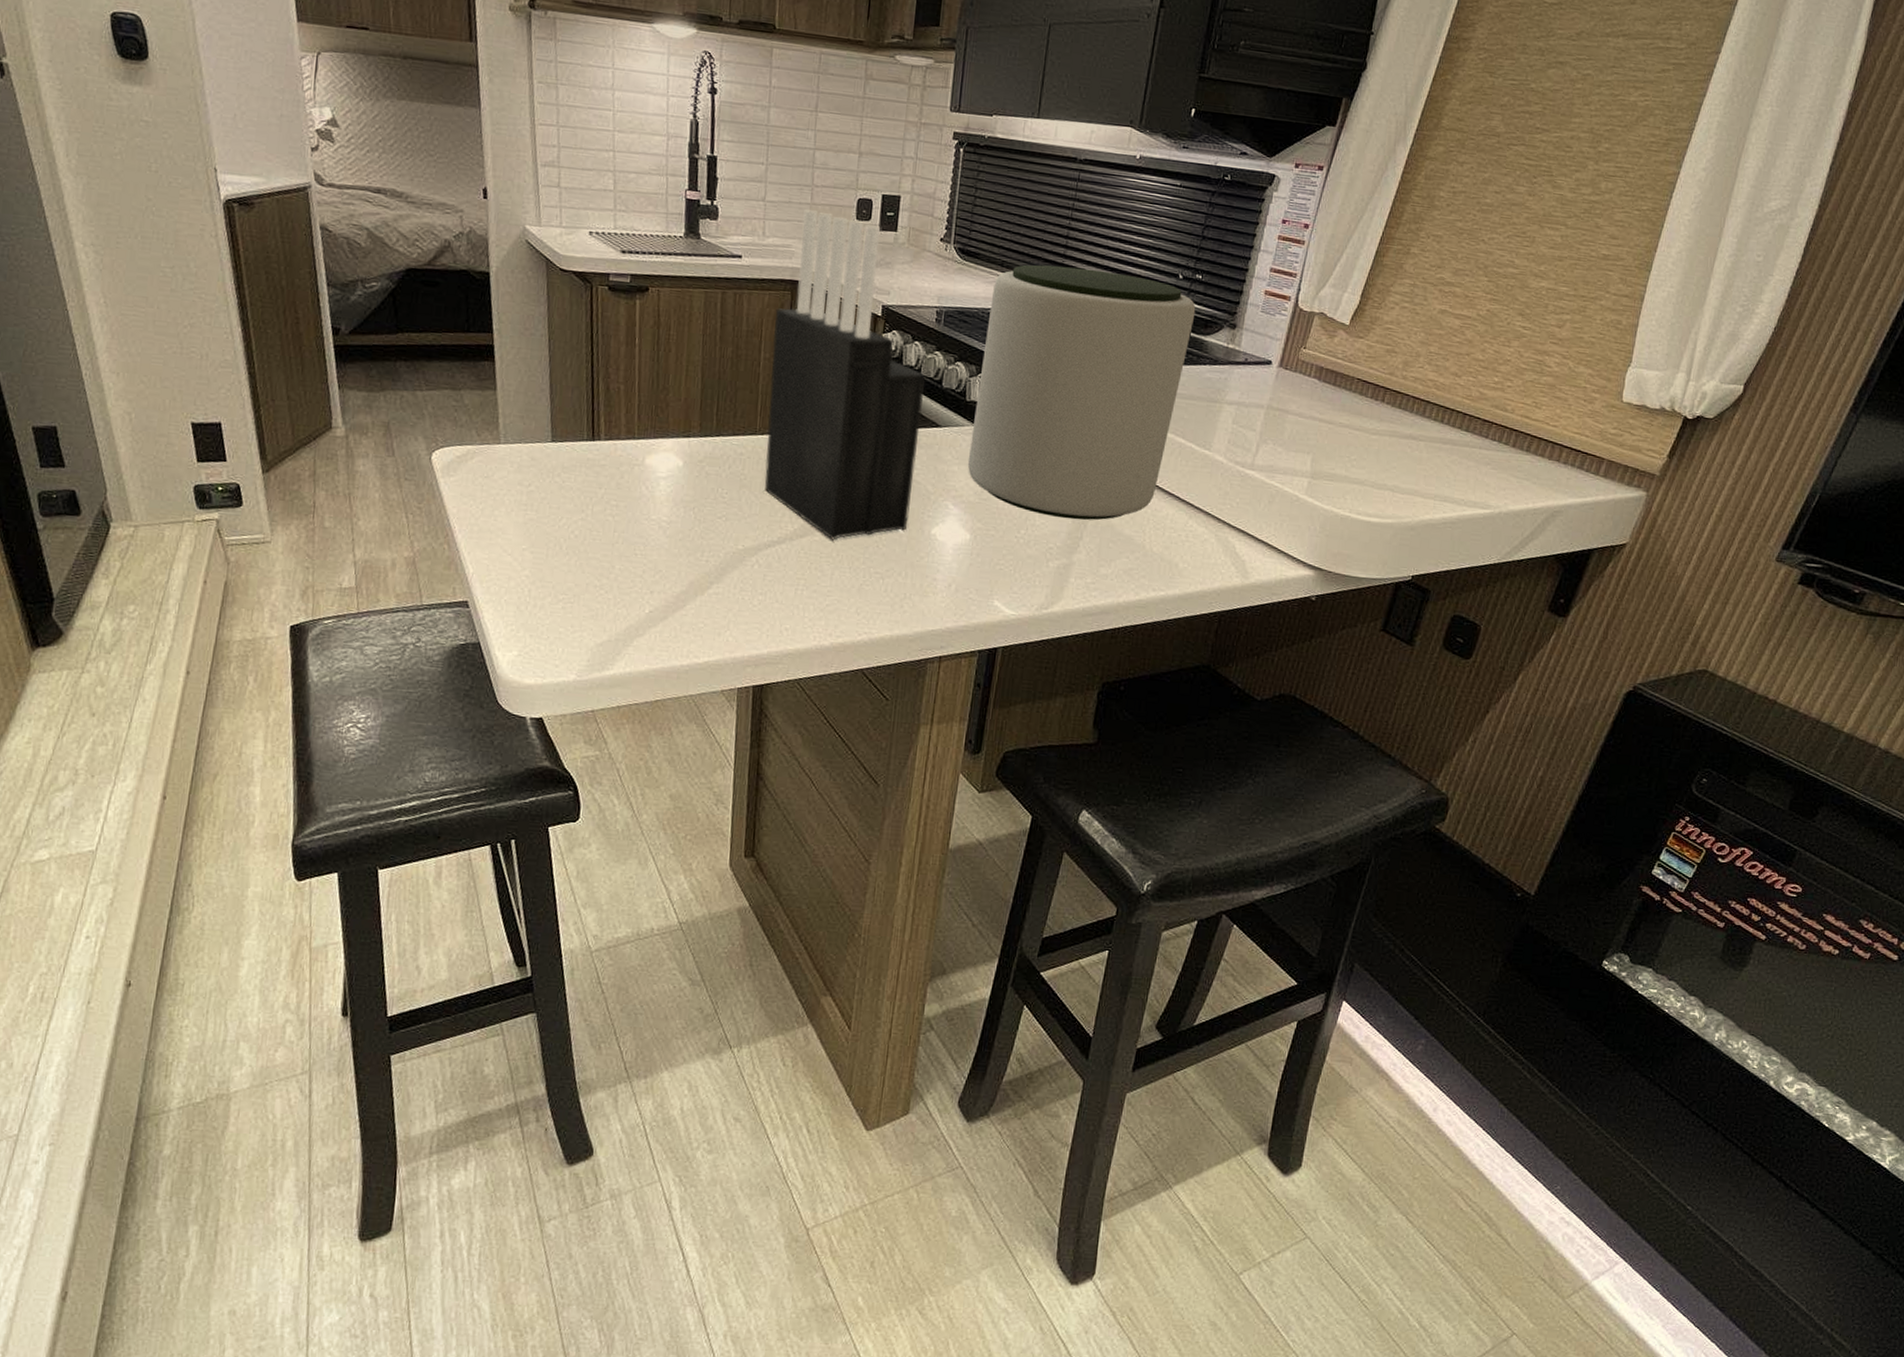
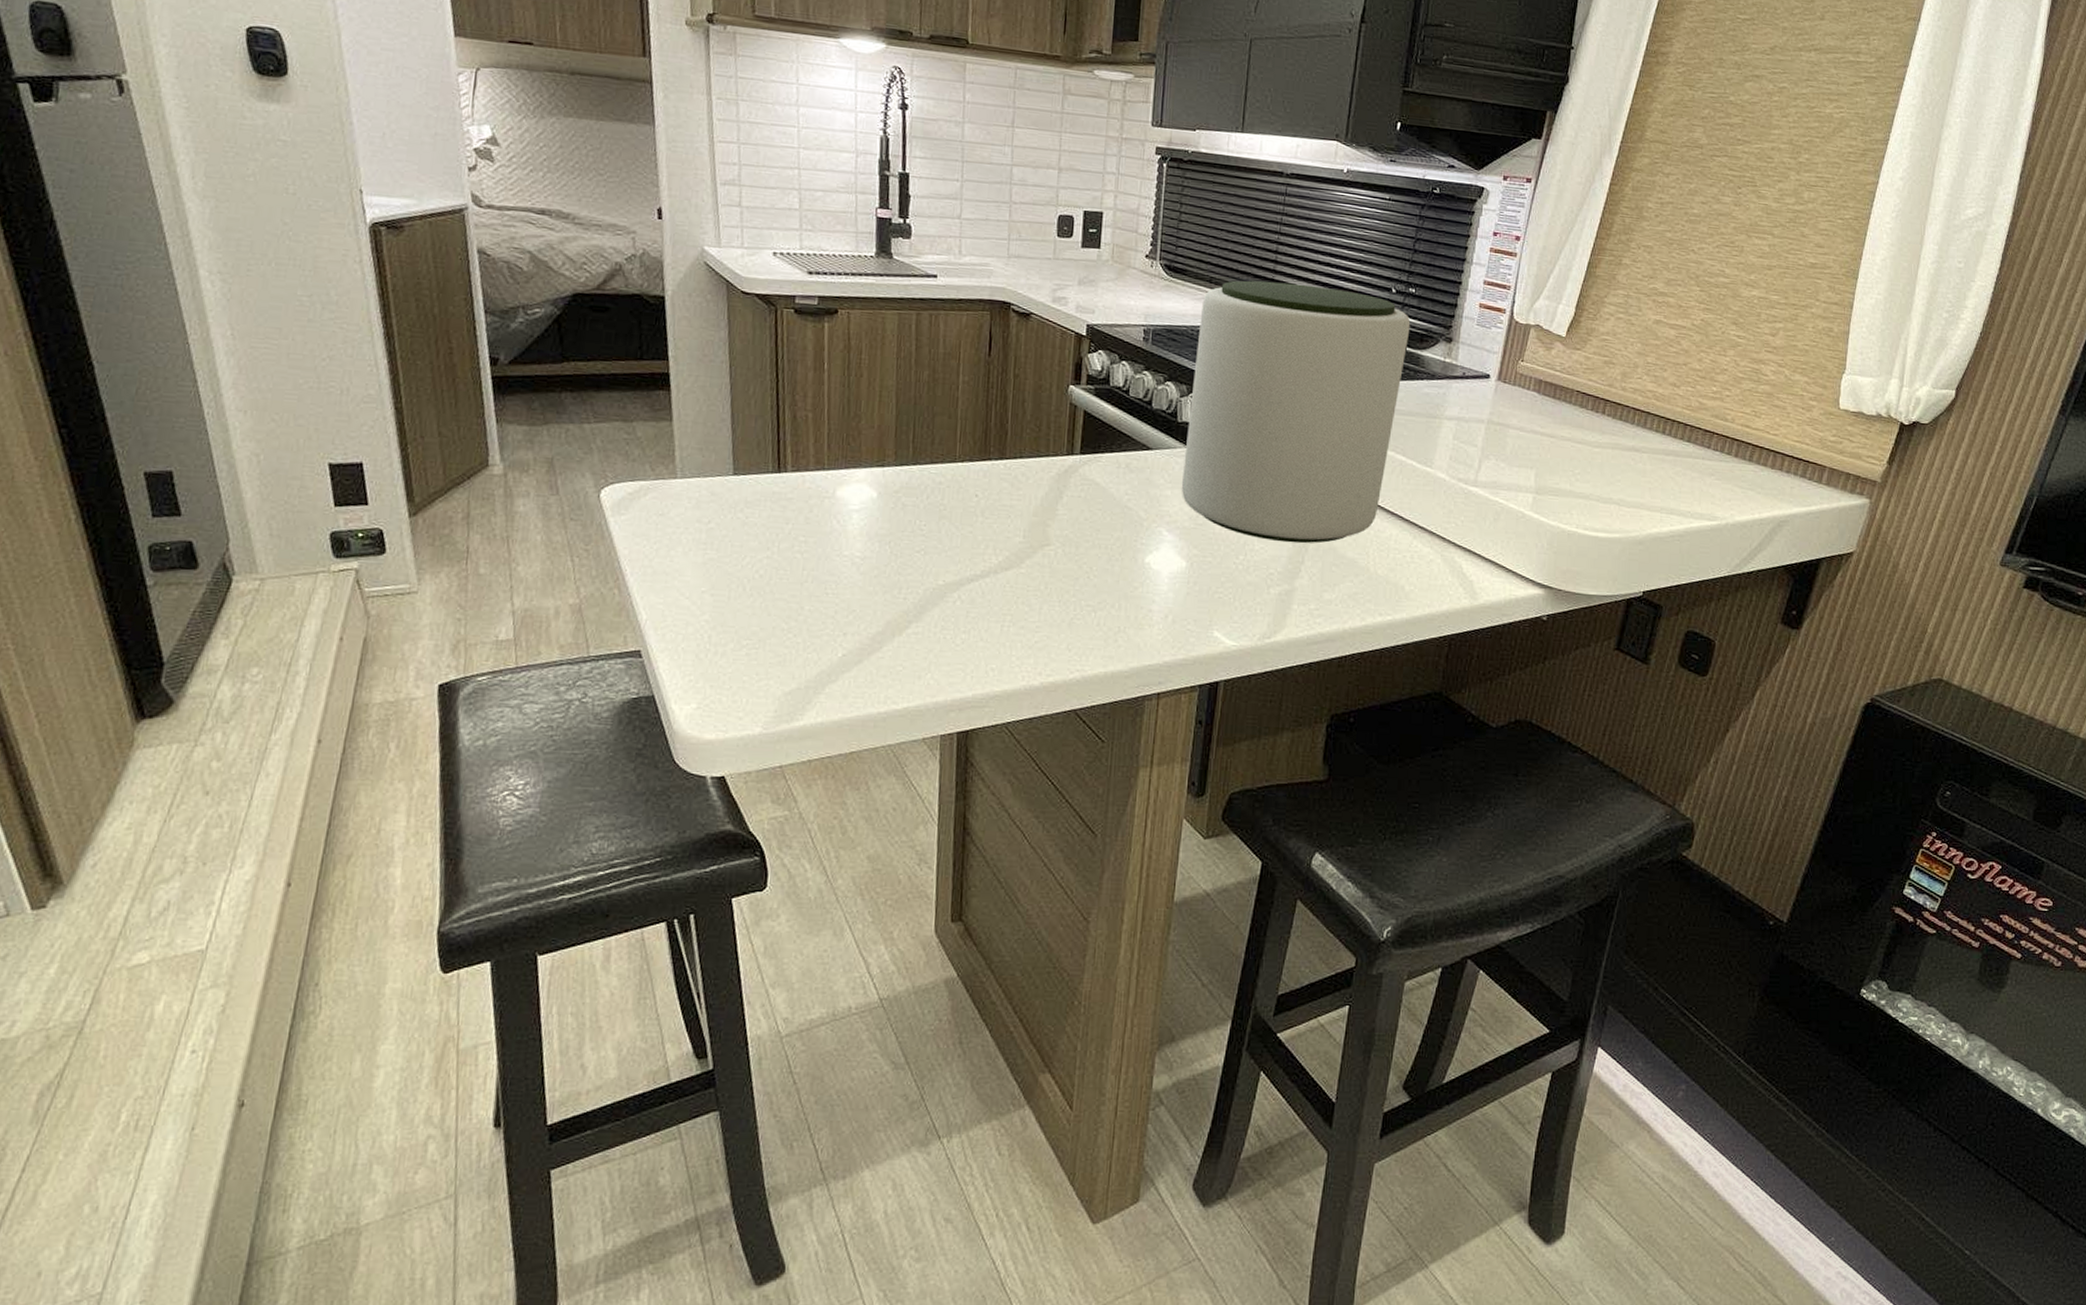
knife block: present [764,209,926,540] -> none [965,227,1135,572]

